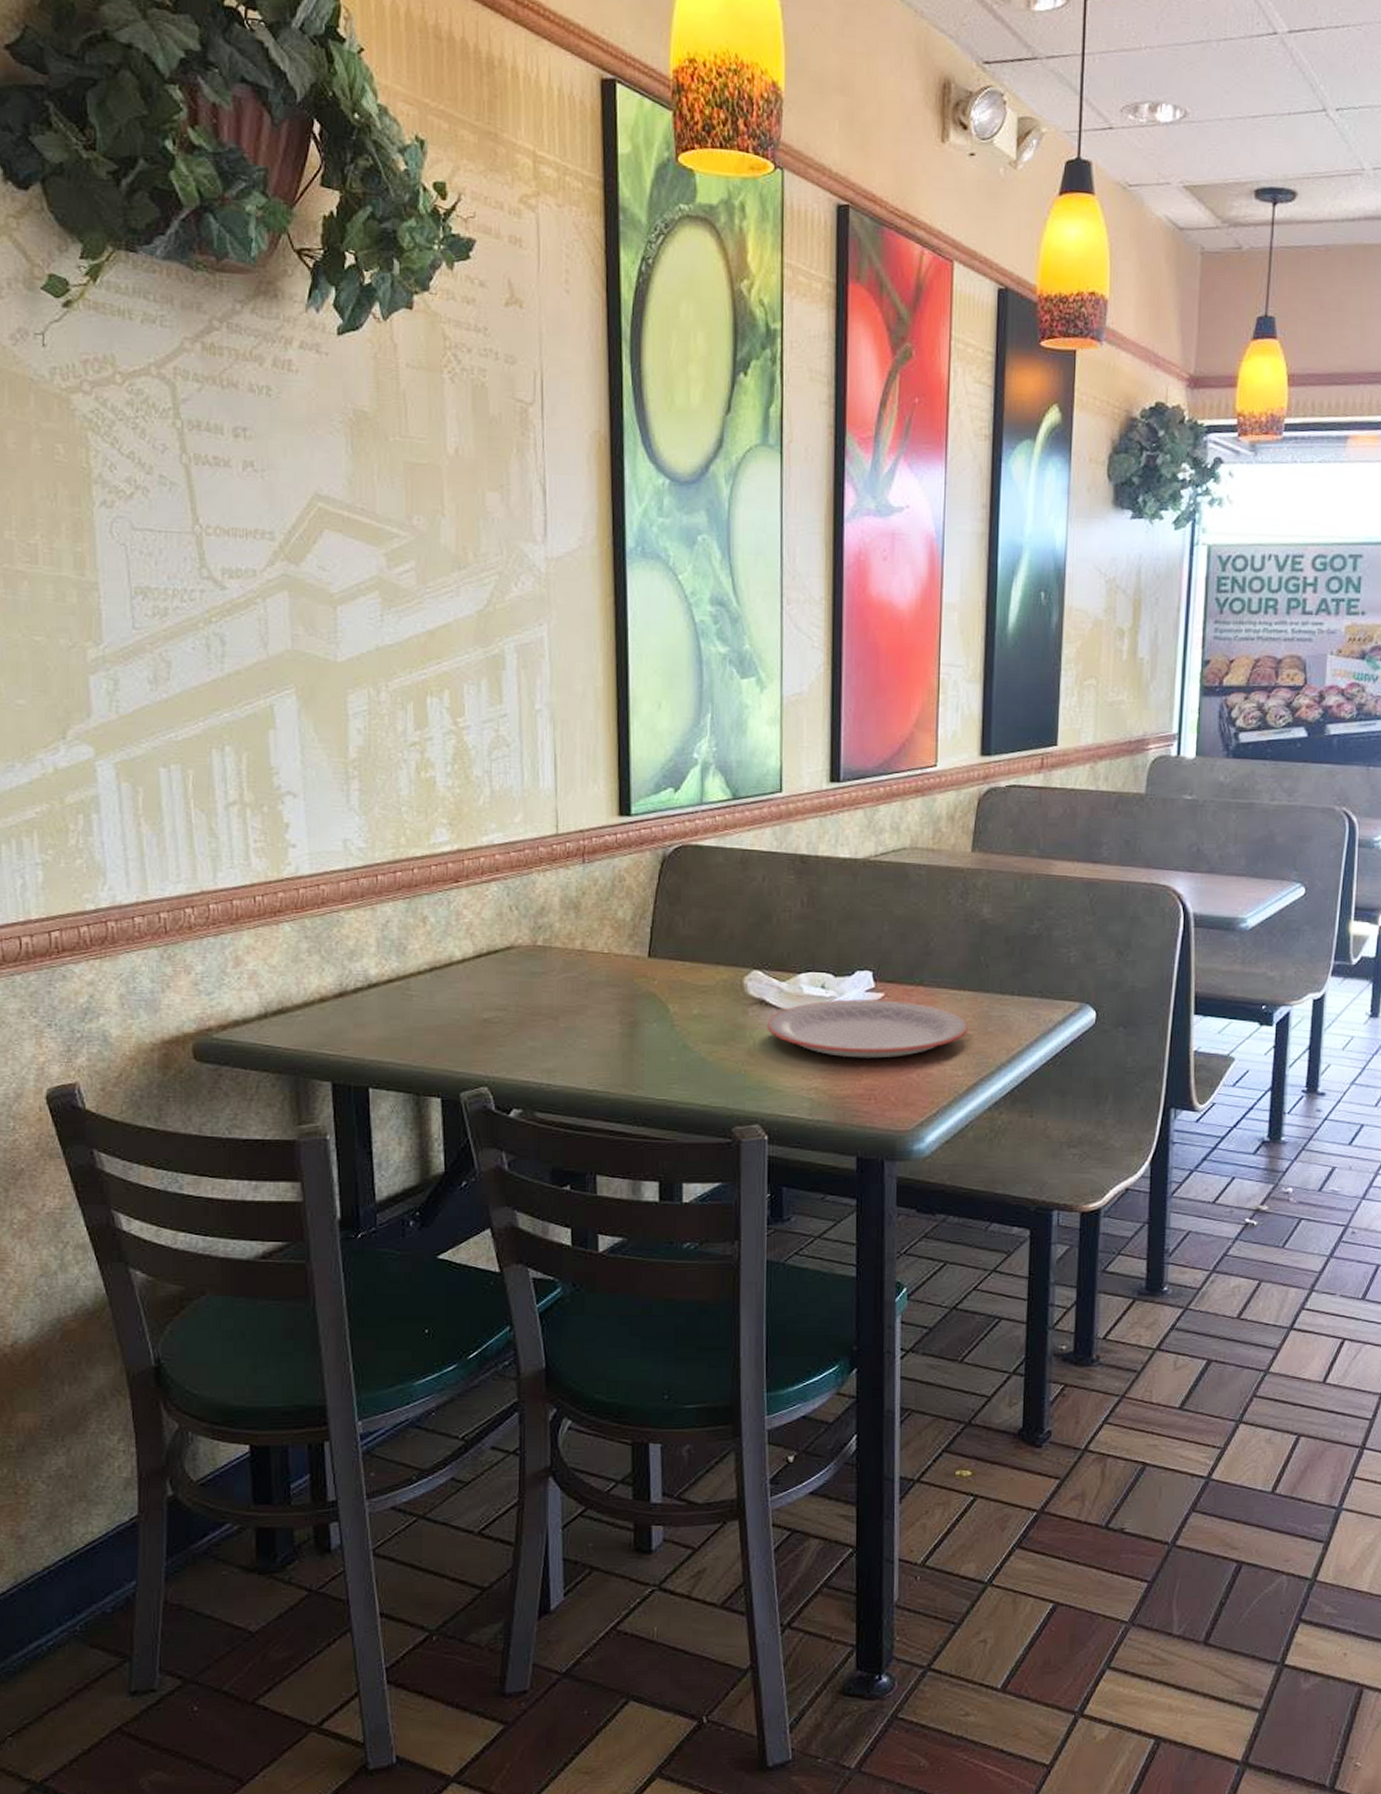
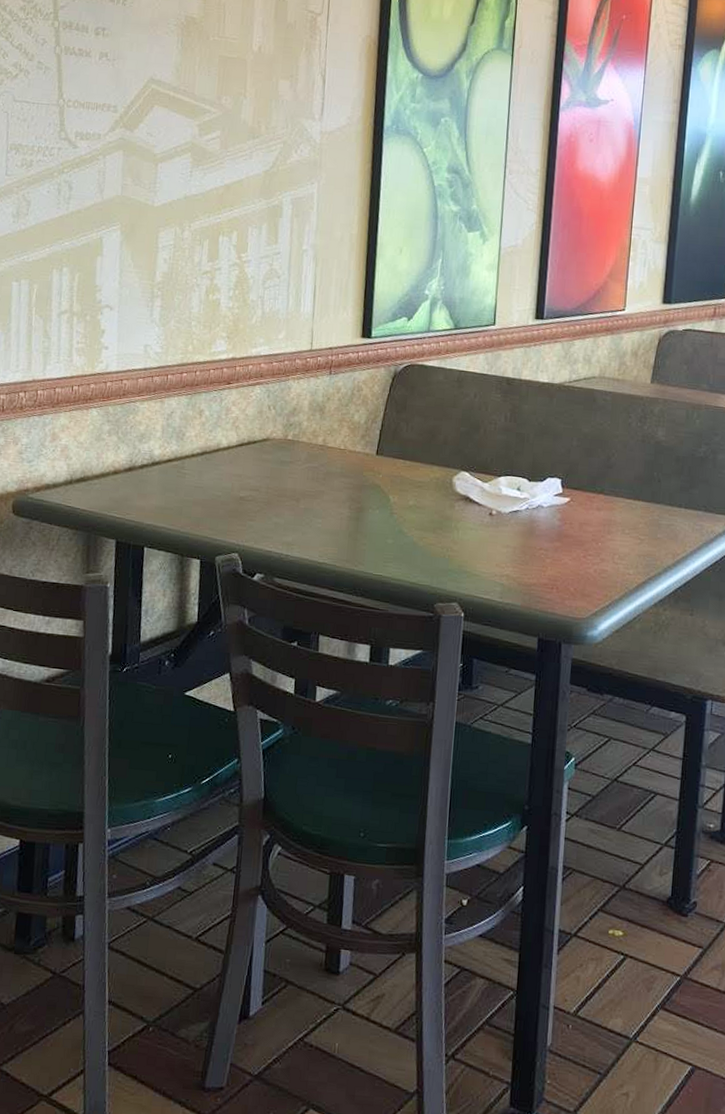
plate: present [766,999,968,1059] -> none [469,501,641,554]

